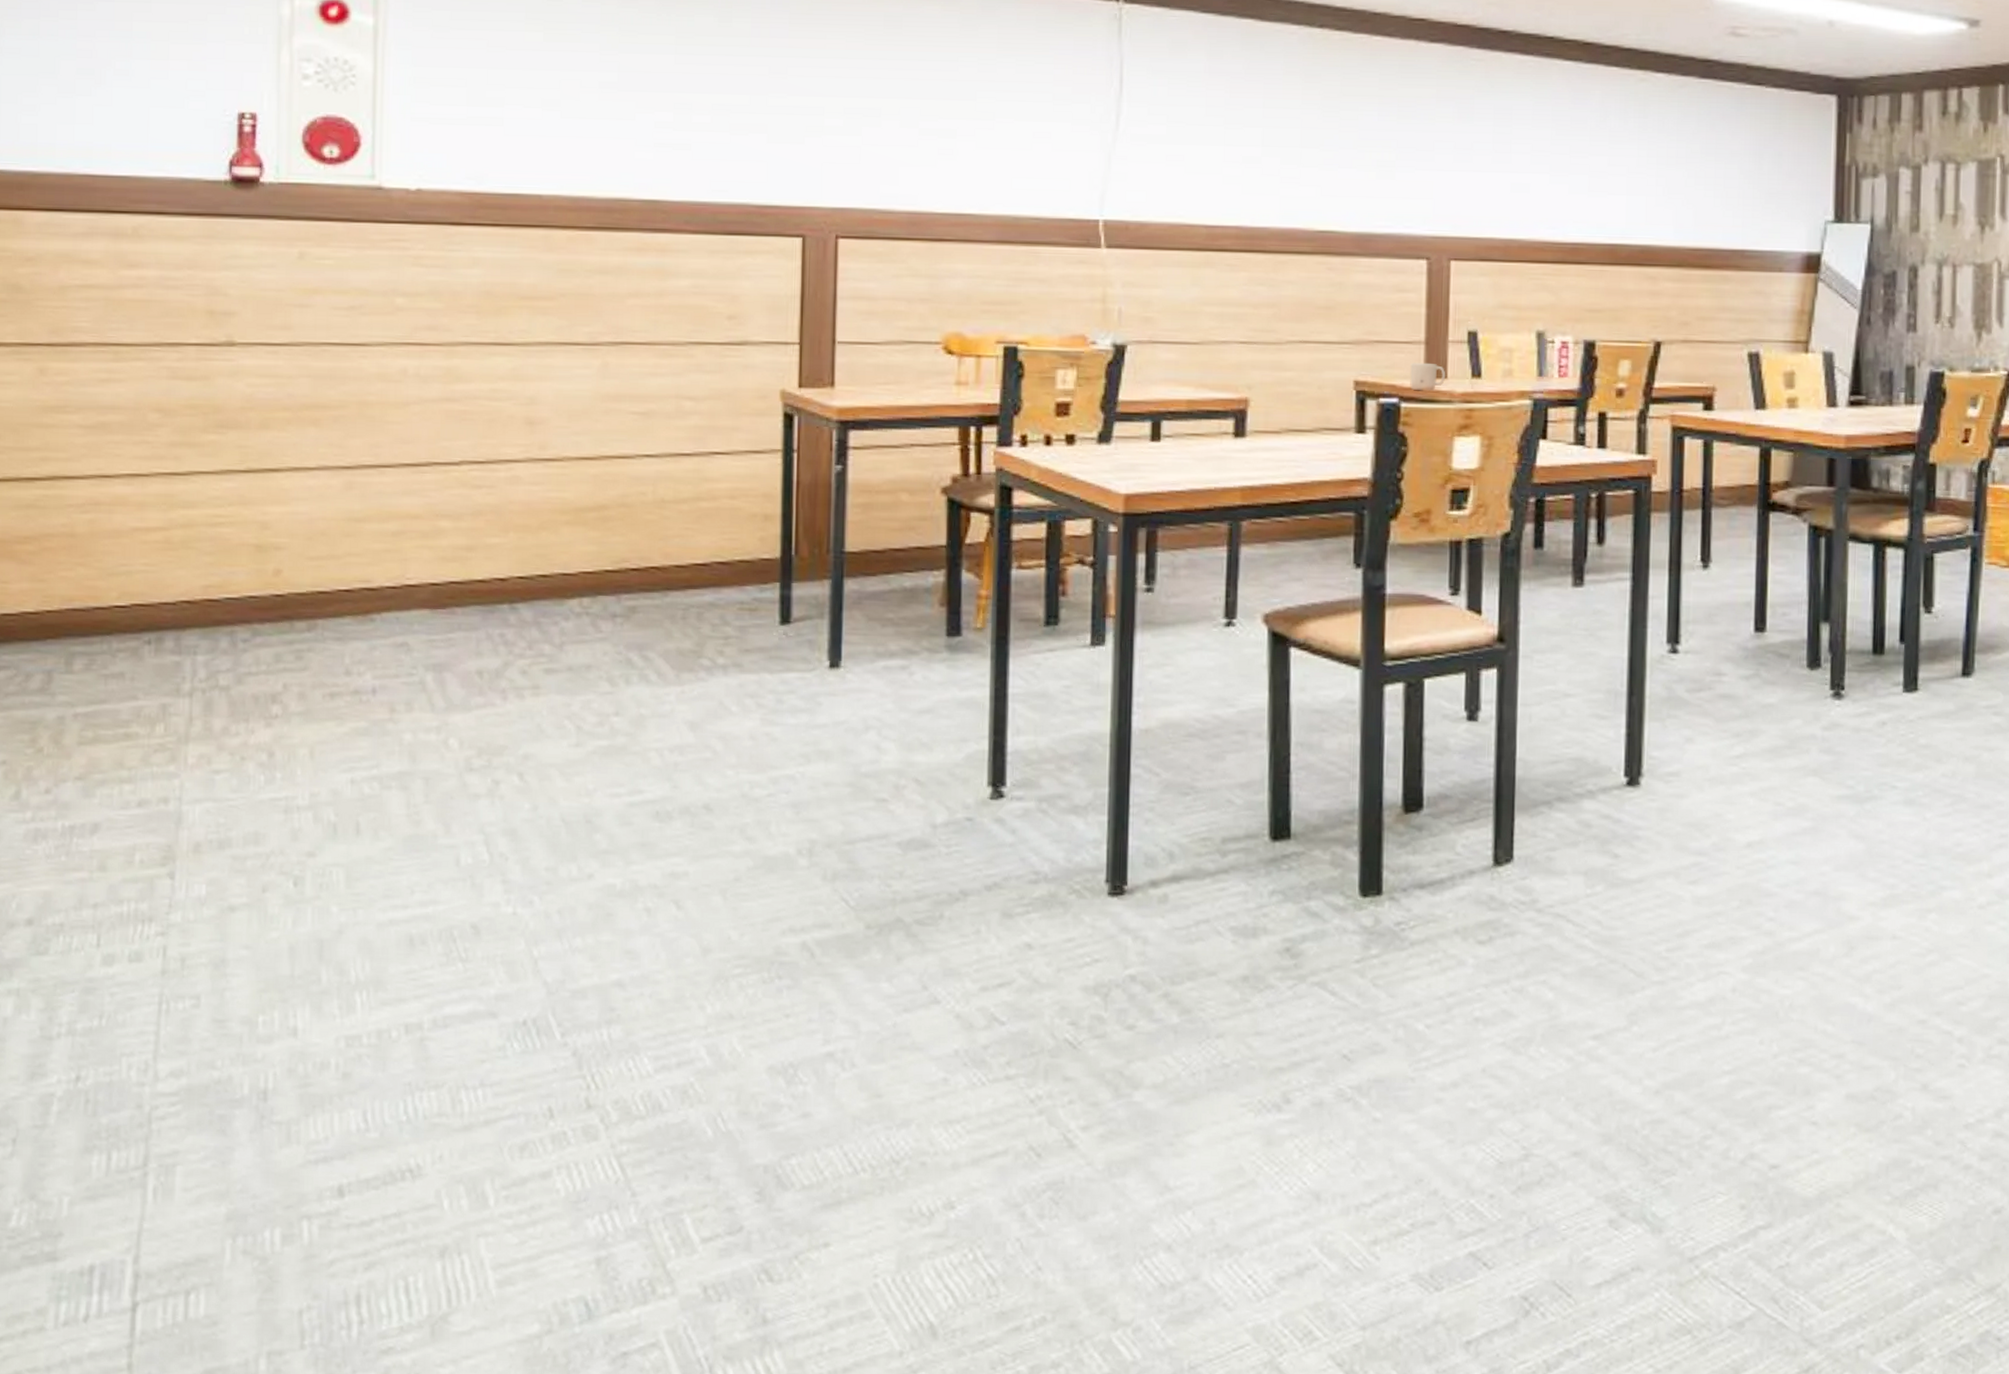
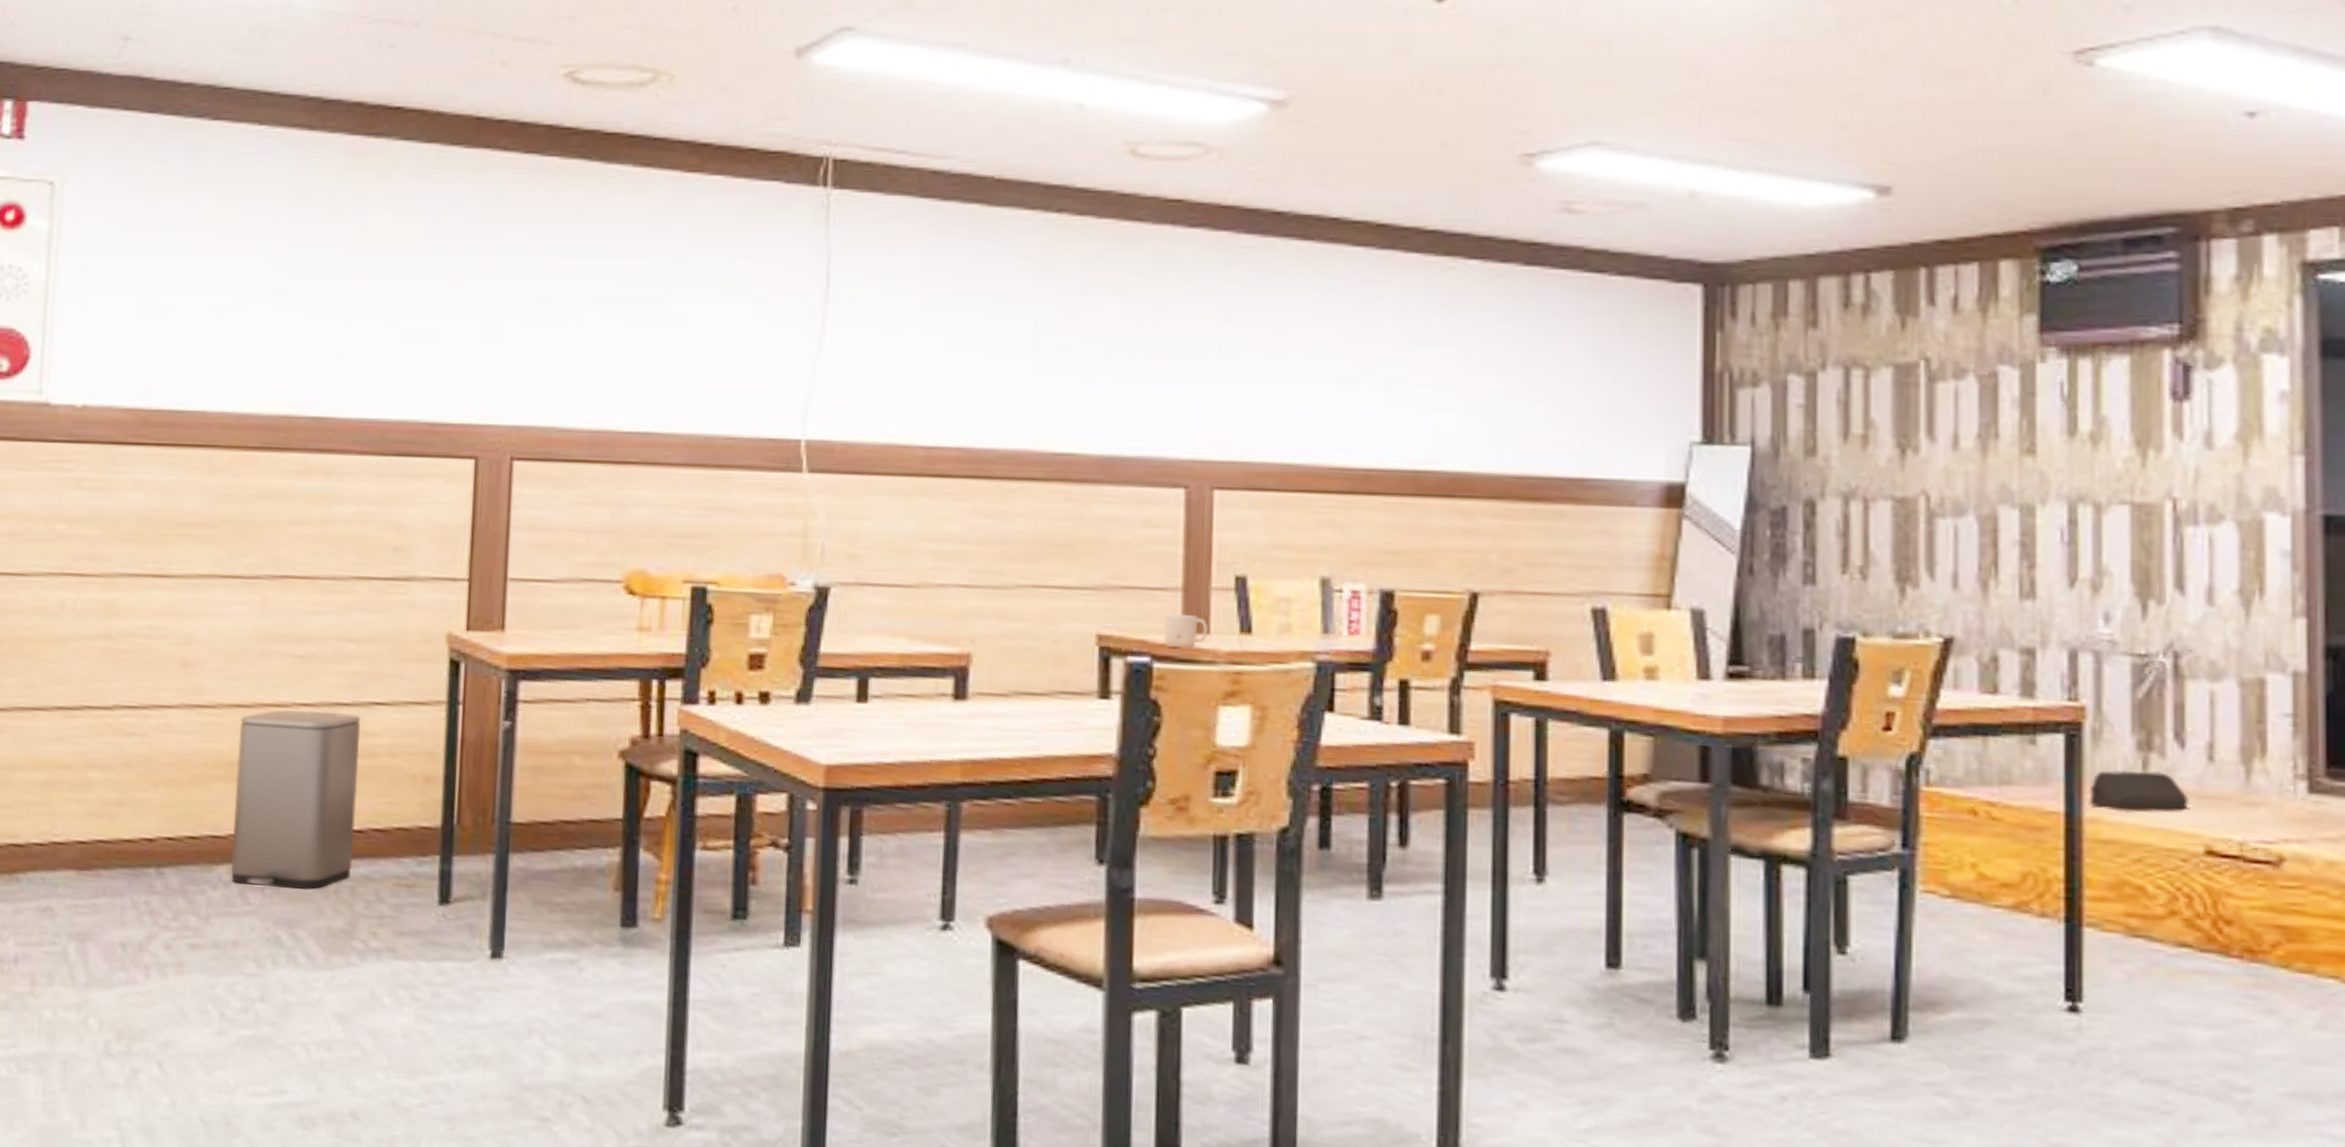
pedal bin: none [582,460,702,617] -> present [230,709,361,889]

